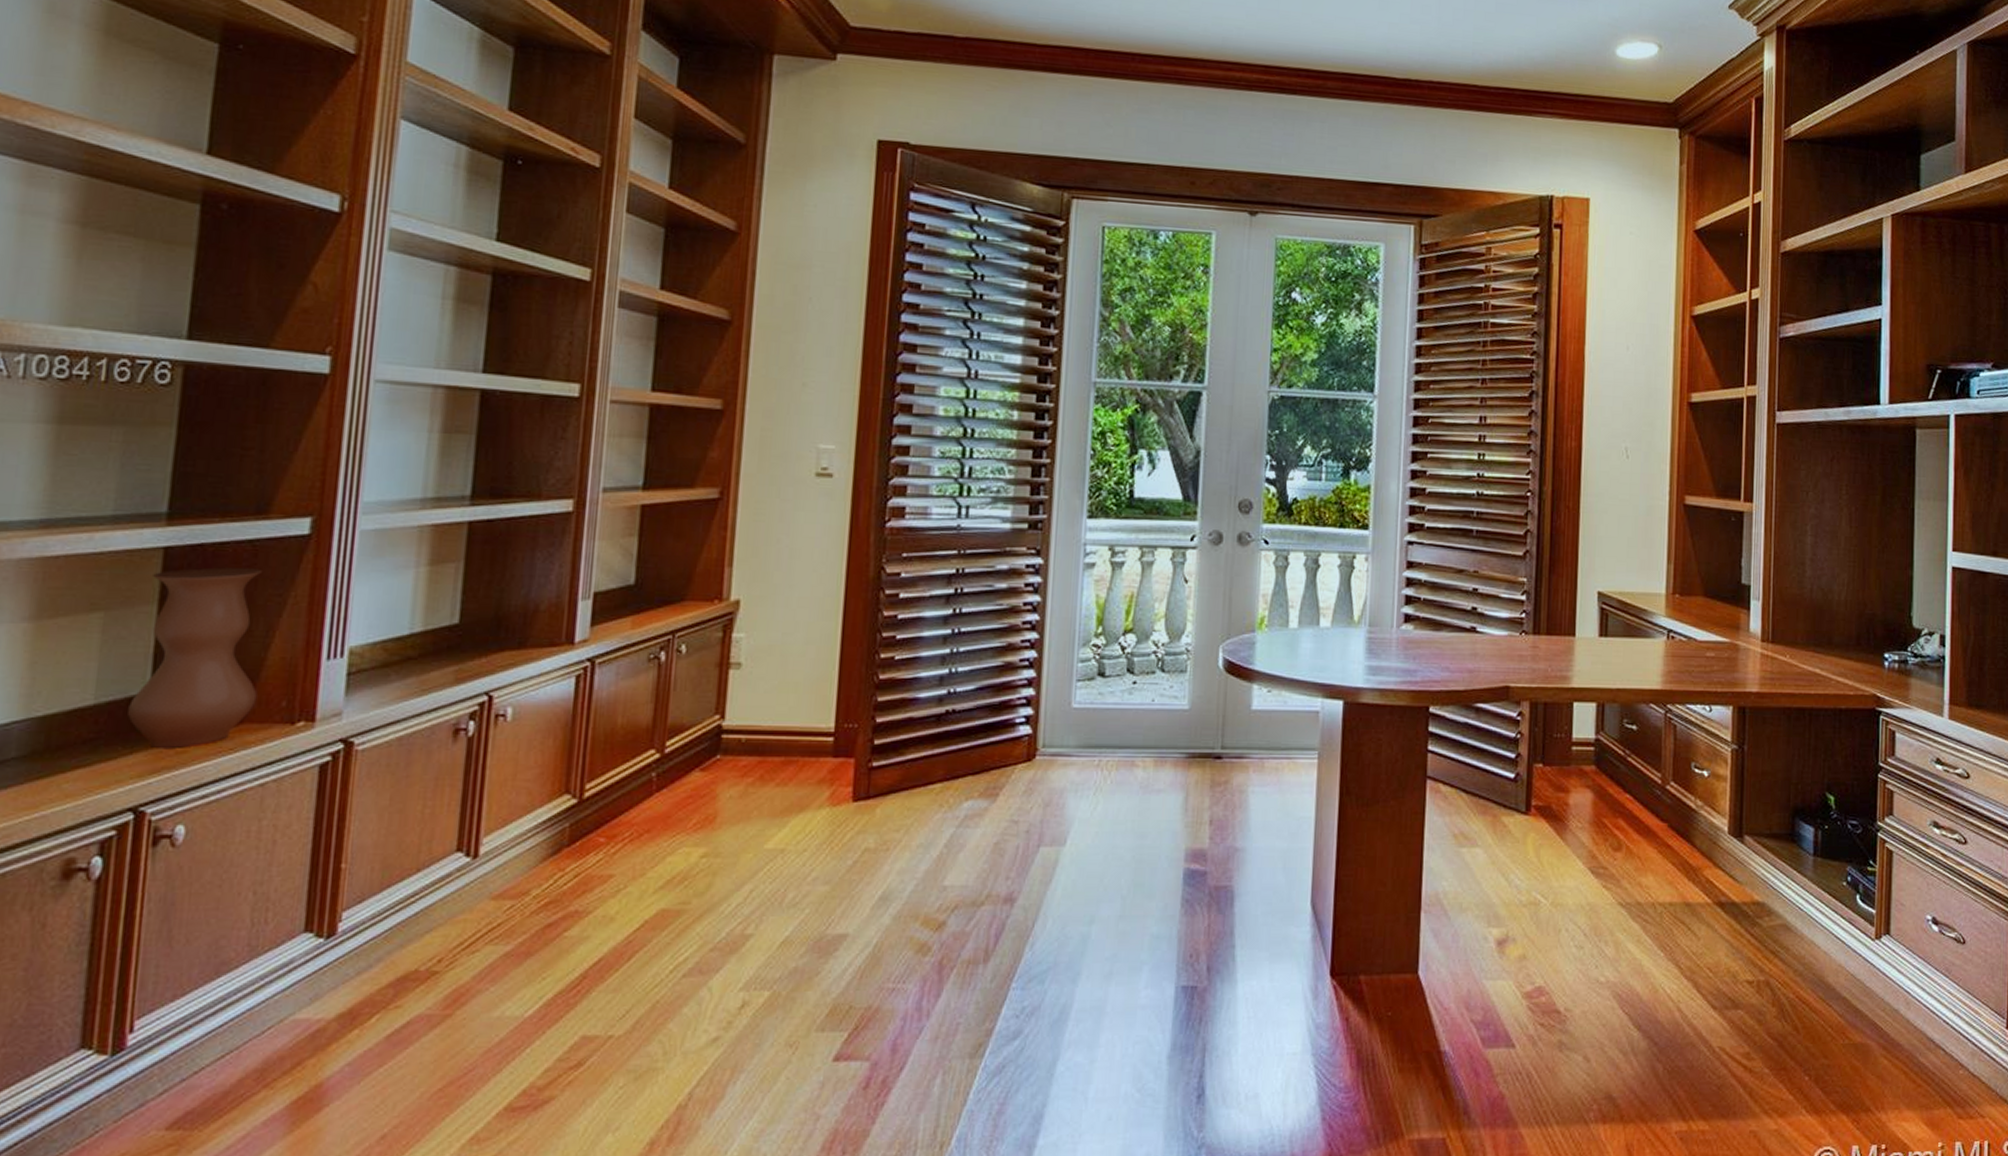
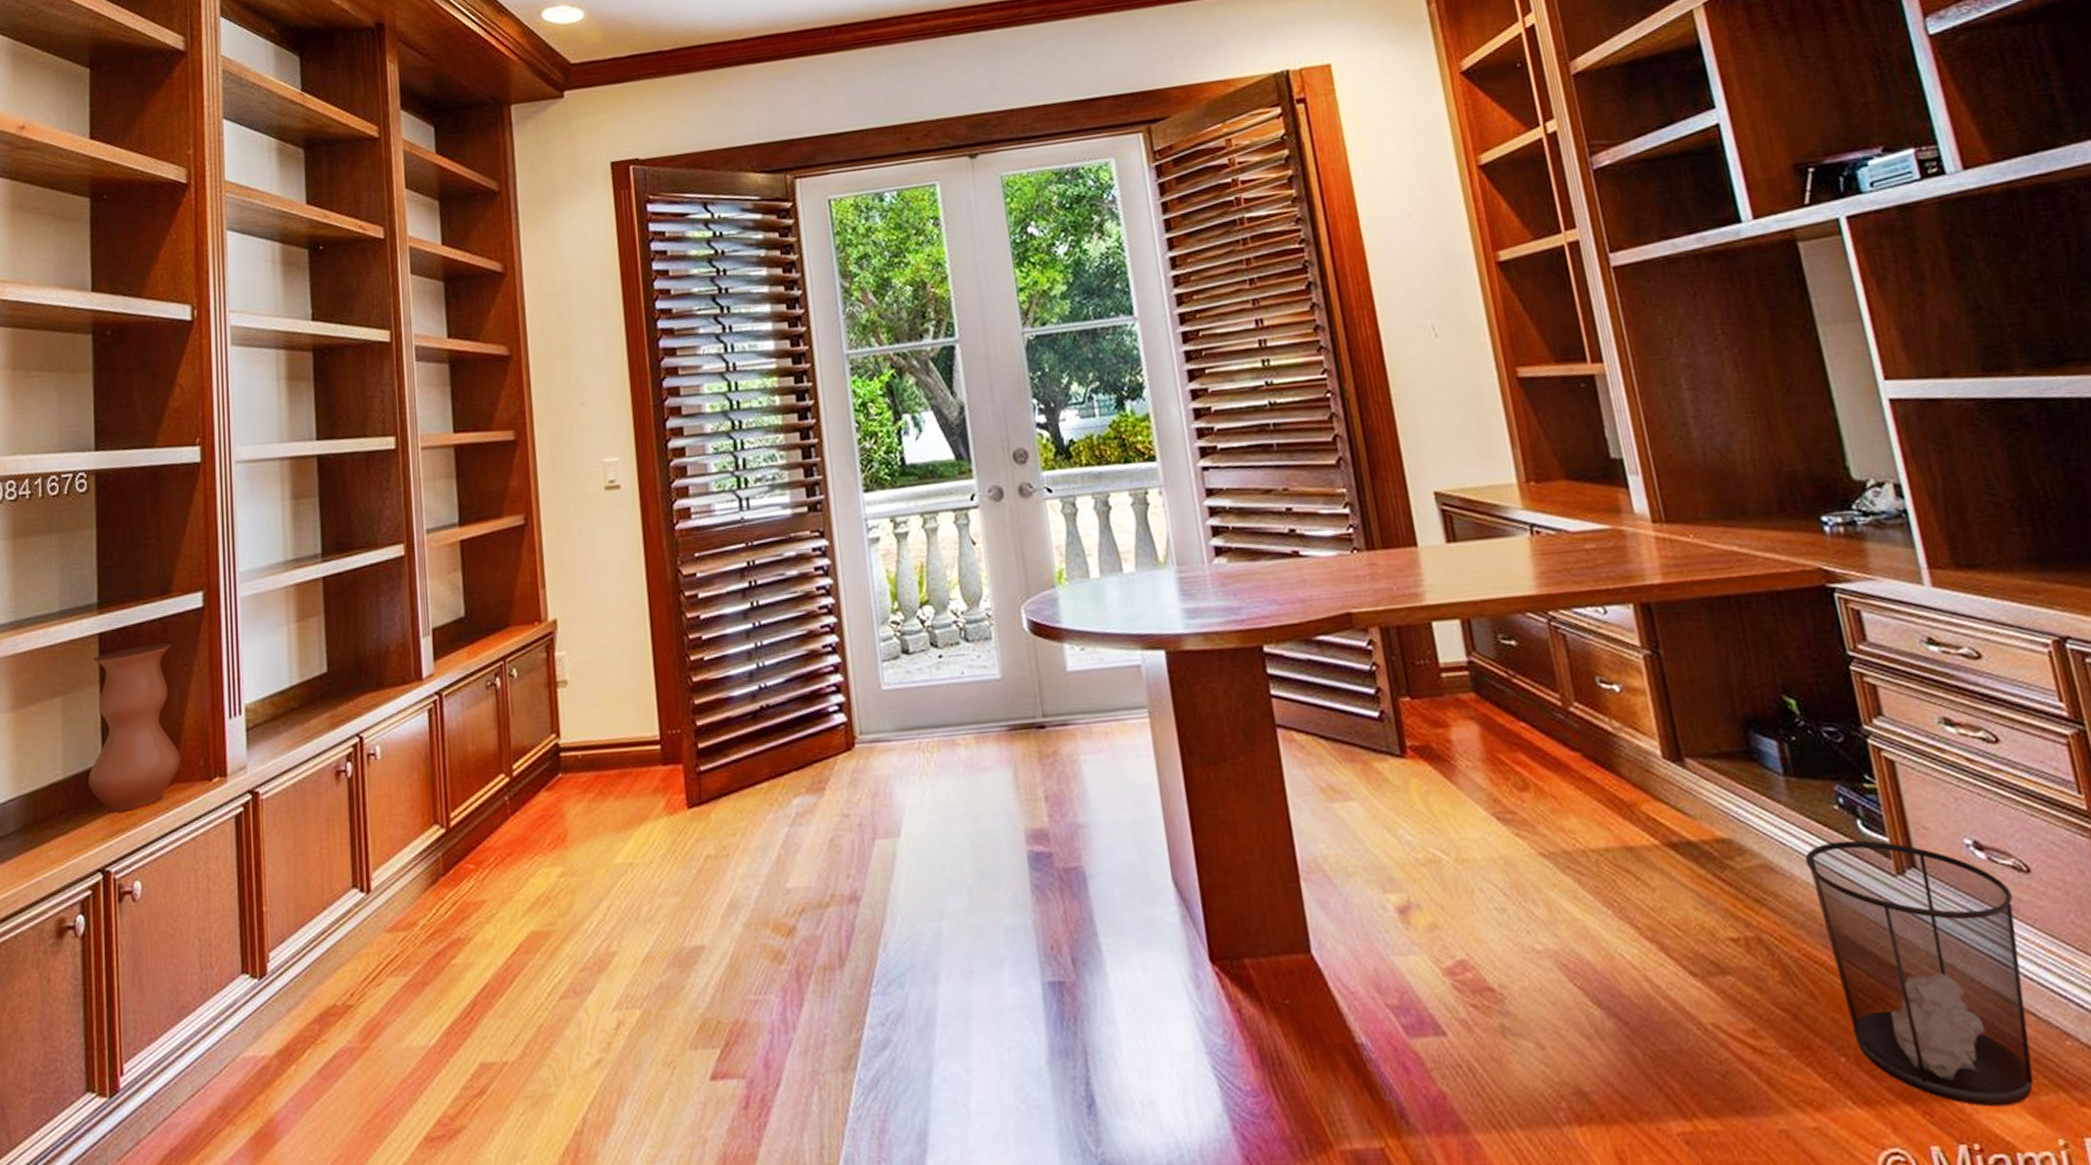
waste bin: none [1814,910,1950,1118] -> present [1804,840,2034,1107]

